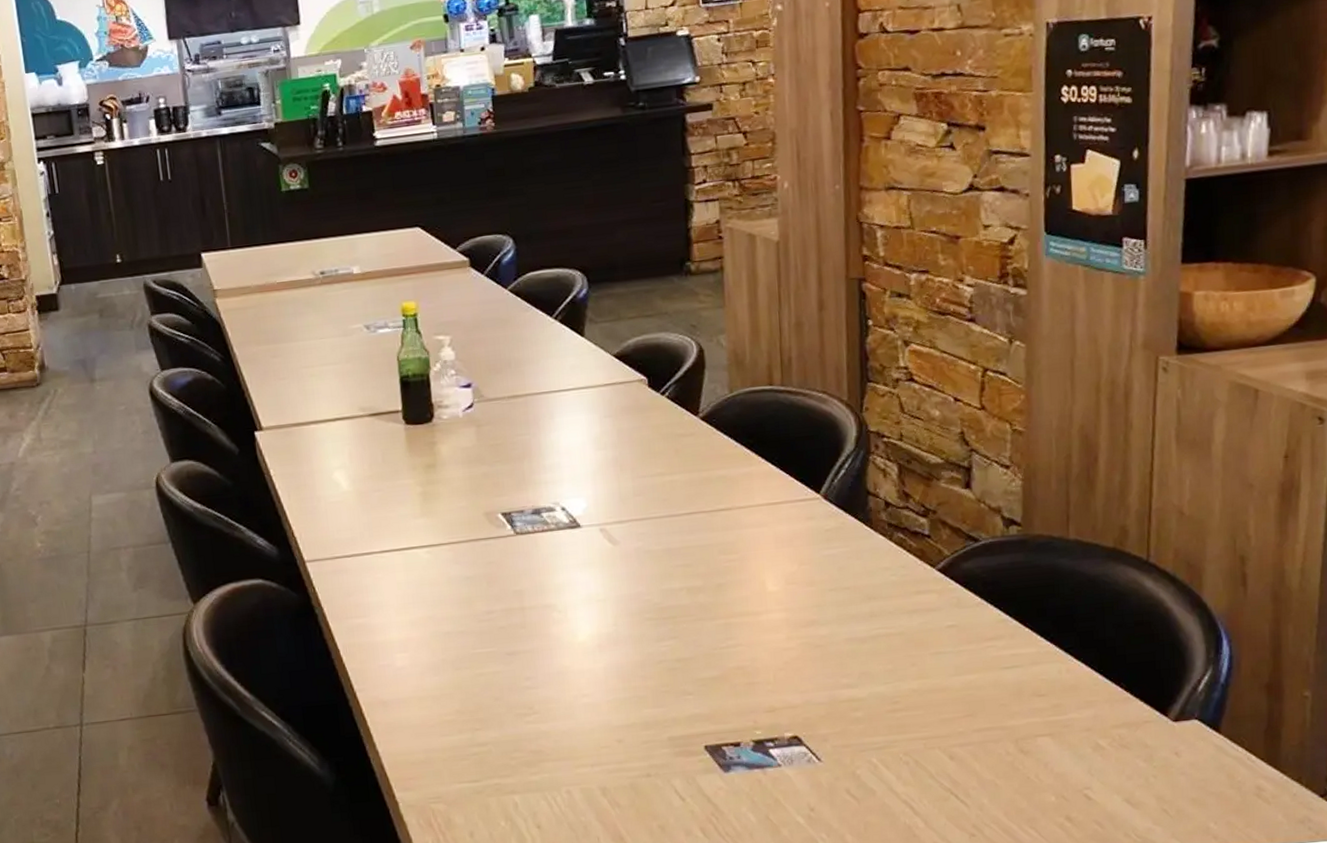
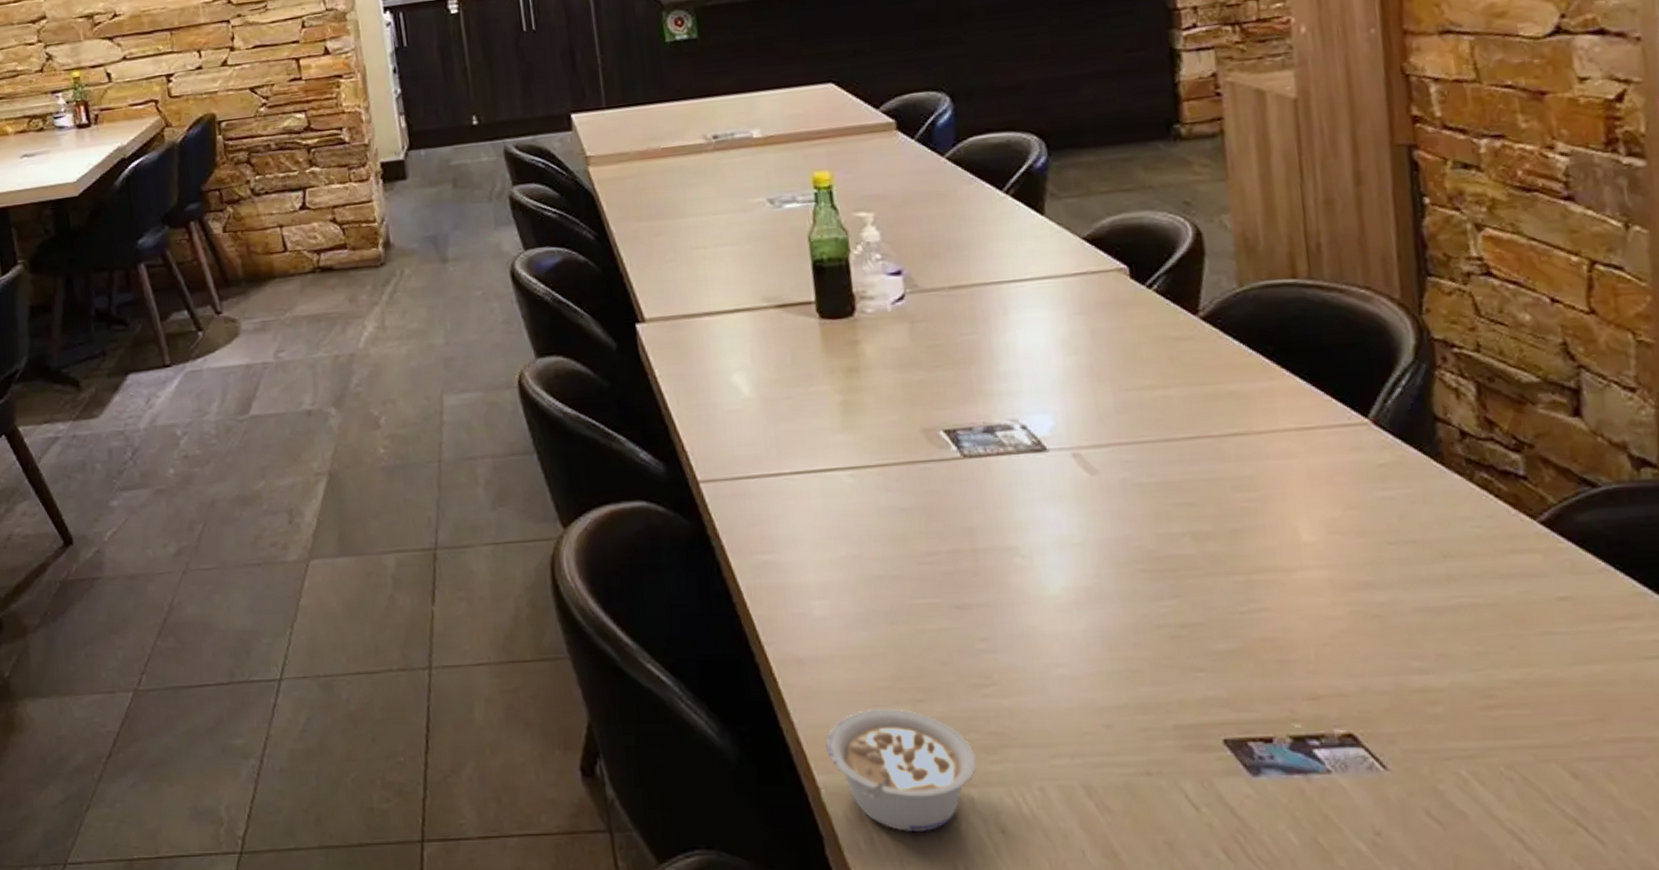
legume: none [404,736,520,833] -> present [826,708,977,833]

